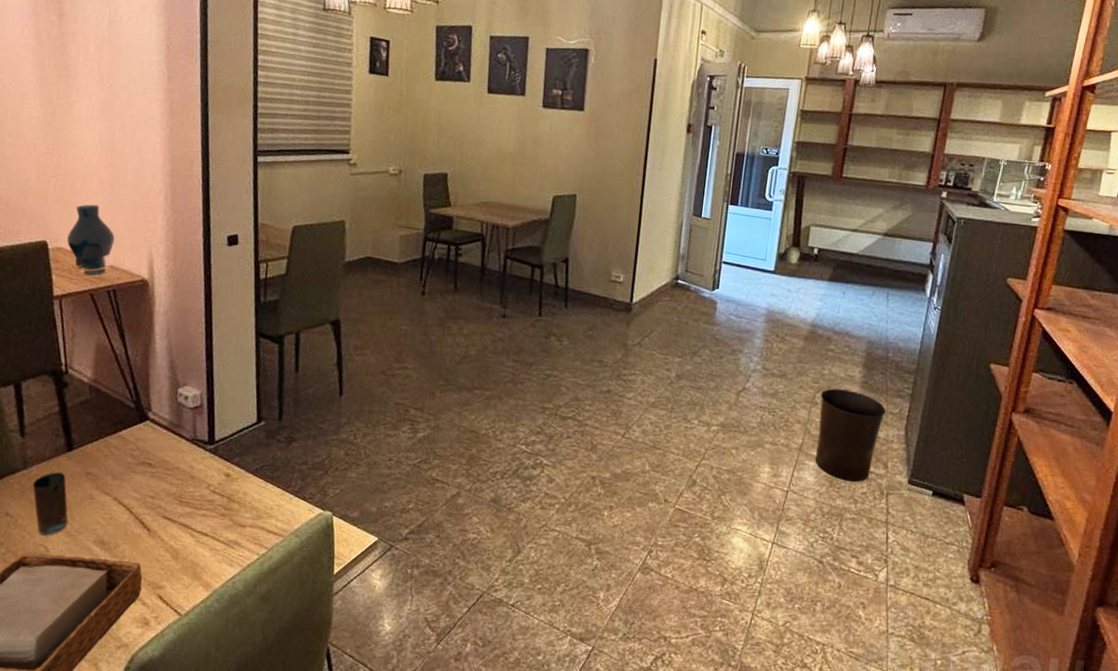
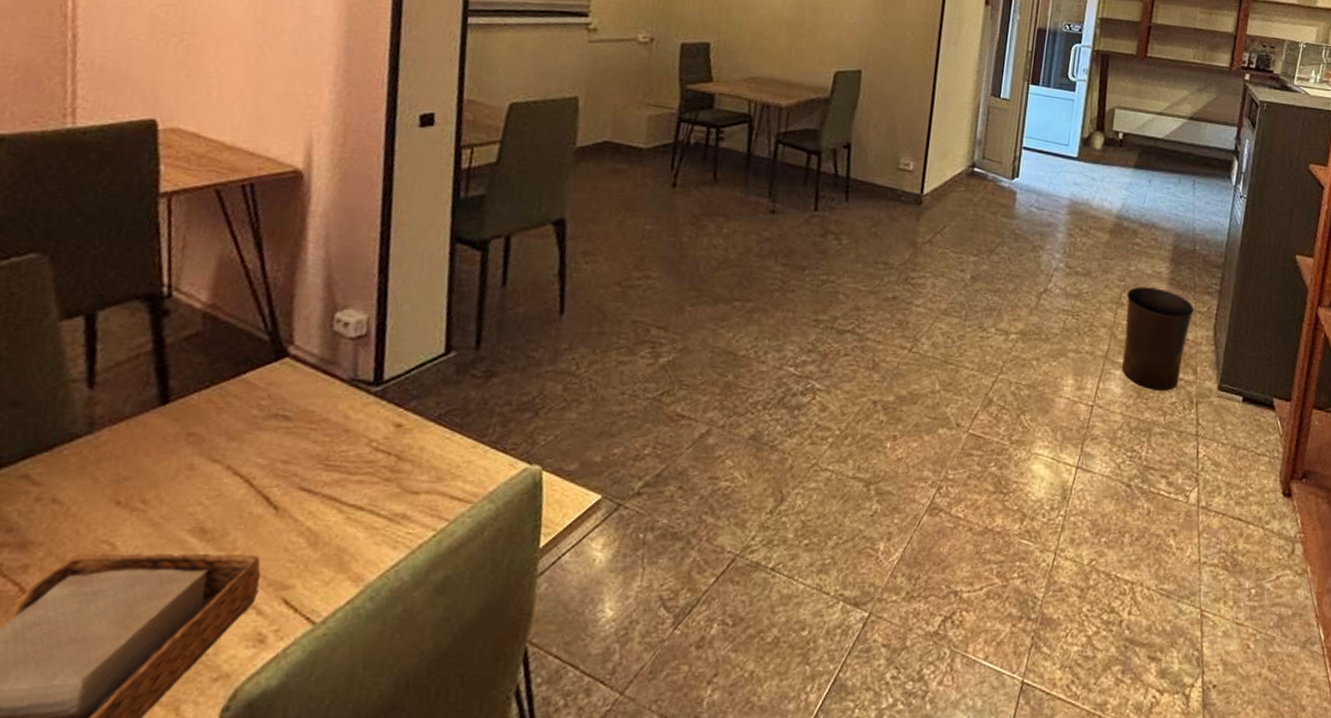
cup: present [32,472,69,535] -> none [99,435,155,526]
vase: present [66,204,115,276] -> none [186,72,260,166]

